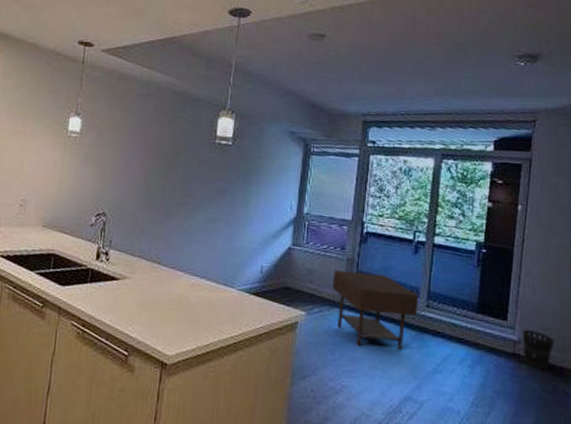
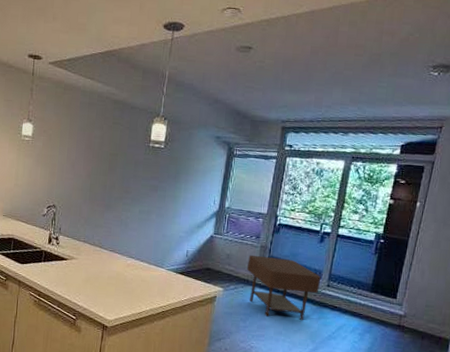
wastebasket: present [522,329,555,369] -> none [407,306,436,338]

